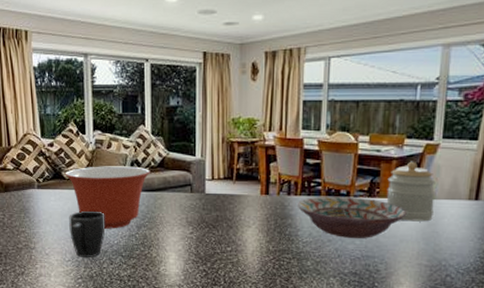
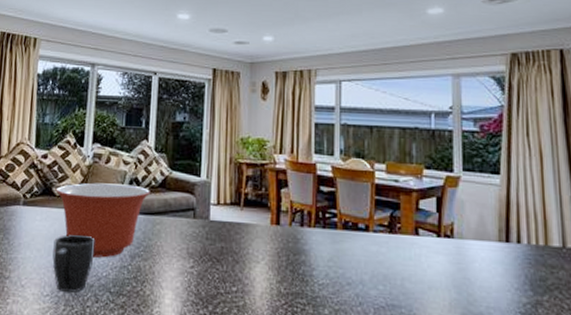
decorative bowl: present [297,196,407,238] -> none [311,229,433,283]
jar: present [387,161,436,222] -> none [408,194,462,266]

